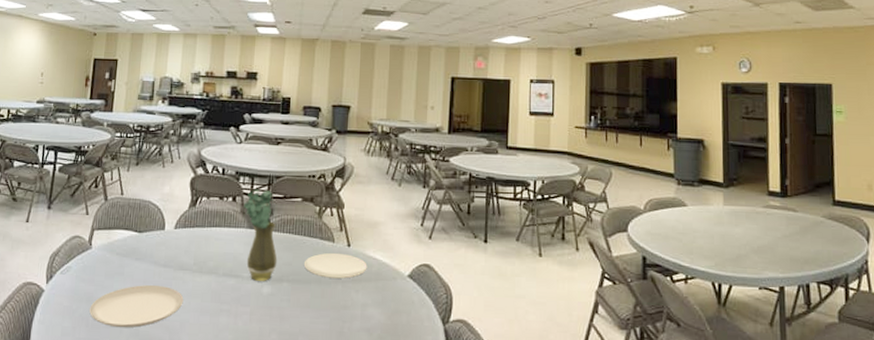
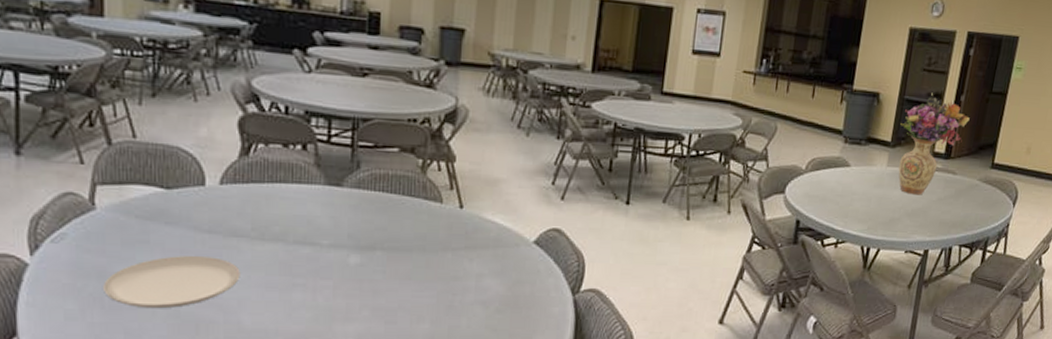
vase: present [243,186,278,281] -> none [318,131,368,250]
plate: present [303,252,367,279] -> none [402,215,484,246]
flower arrangement: none [729,137,799,232] -> present [898,93,970,195]

